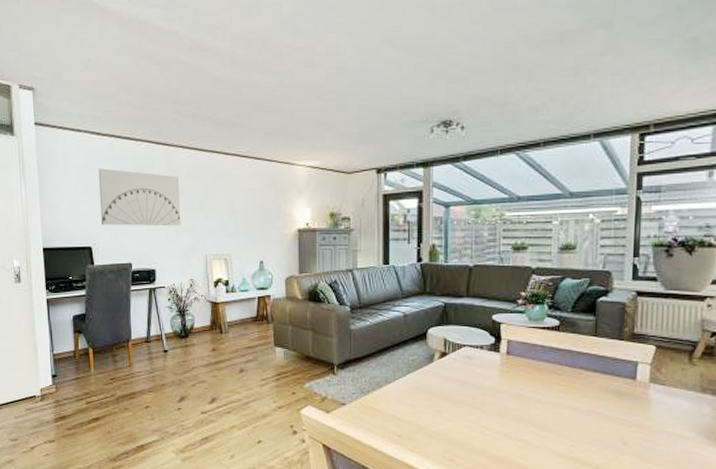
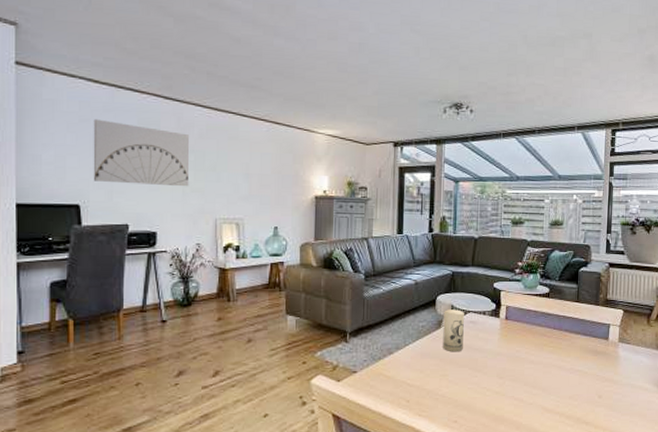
candle: none [435,343,459,388] -> present [443,309,464,352]

